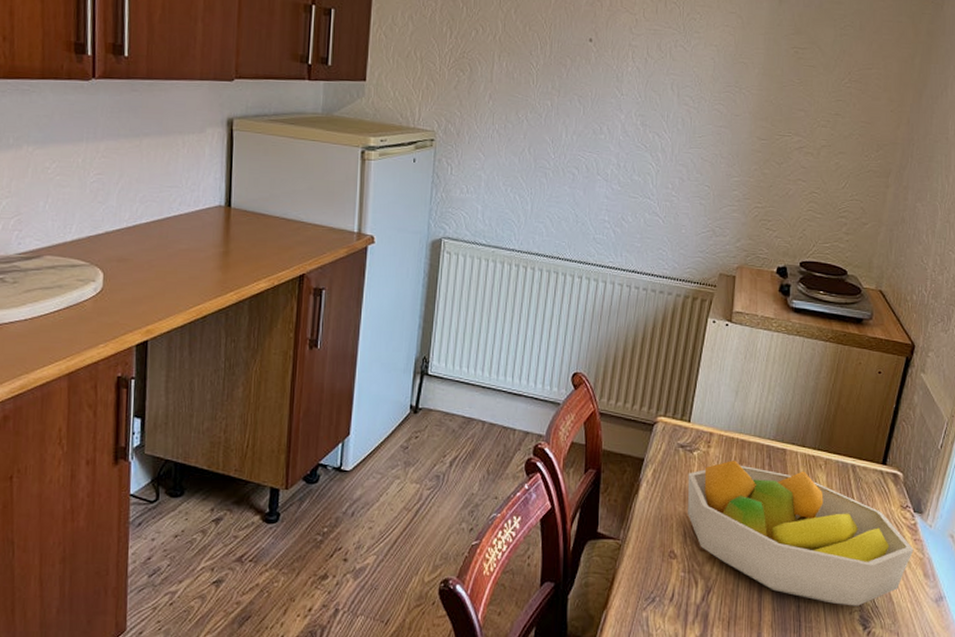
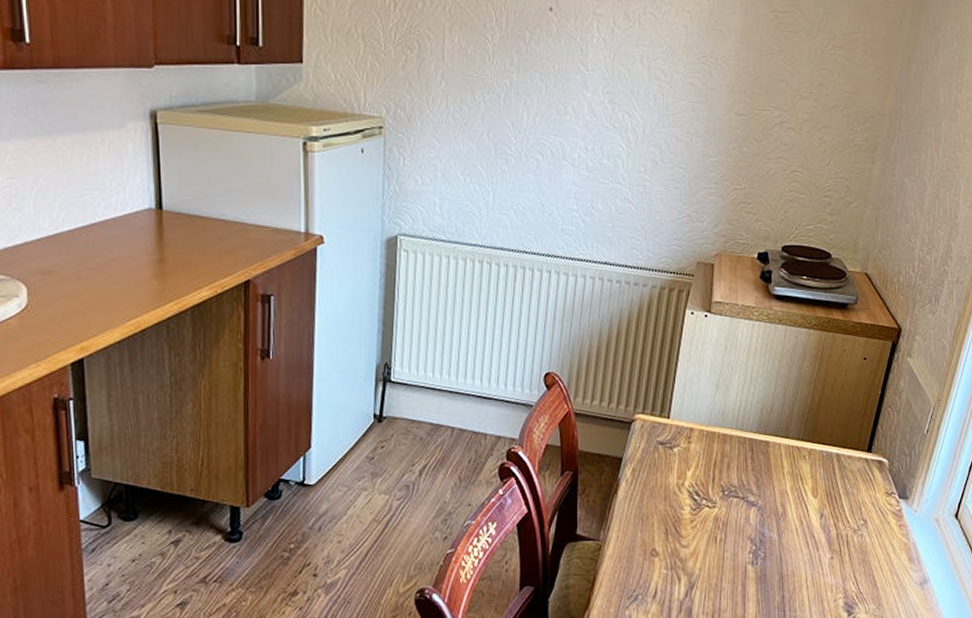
fruit bowl: present [687,461,914,606] -> none [668,455,899,594]

